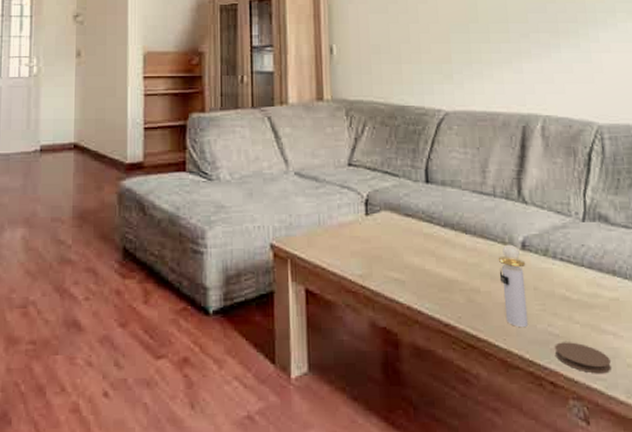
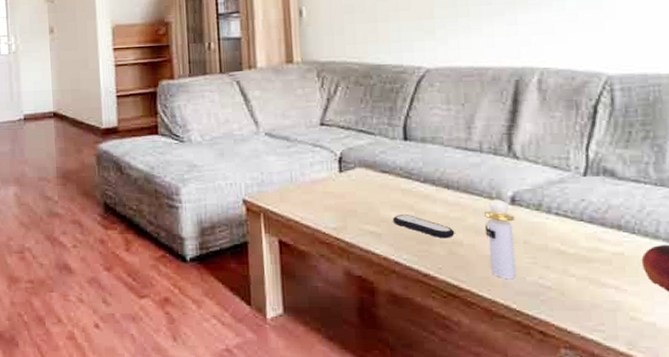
remote control: none [416,260,473,286] -> present [393,215,455,239]
coaster: present [555,342,611,374] -> none [546,294,611,326]

